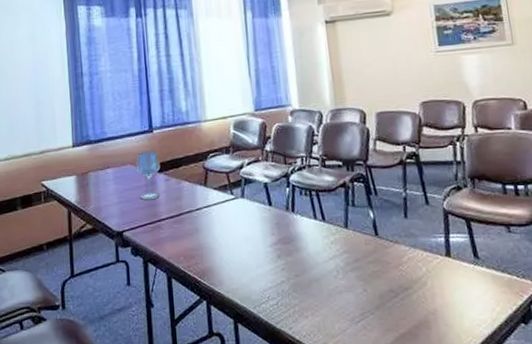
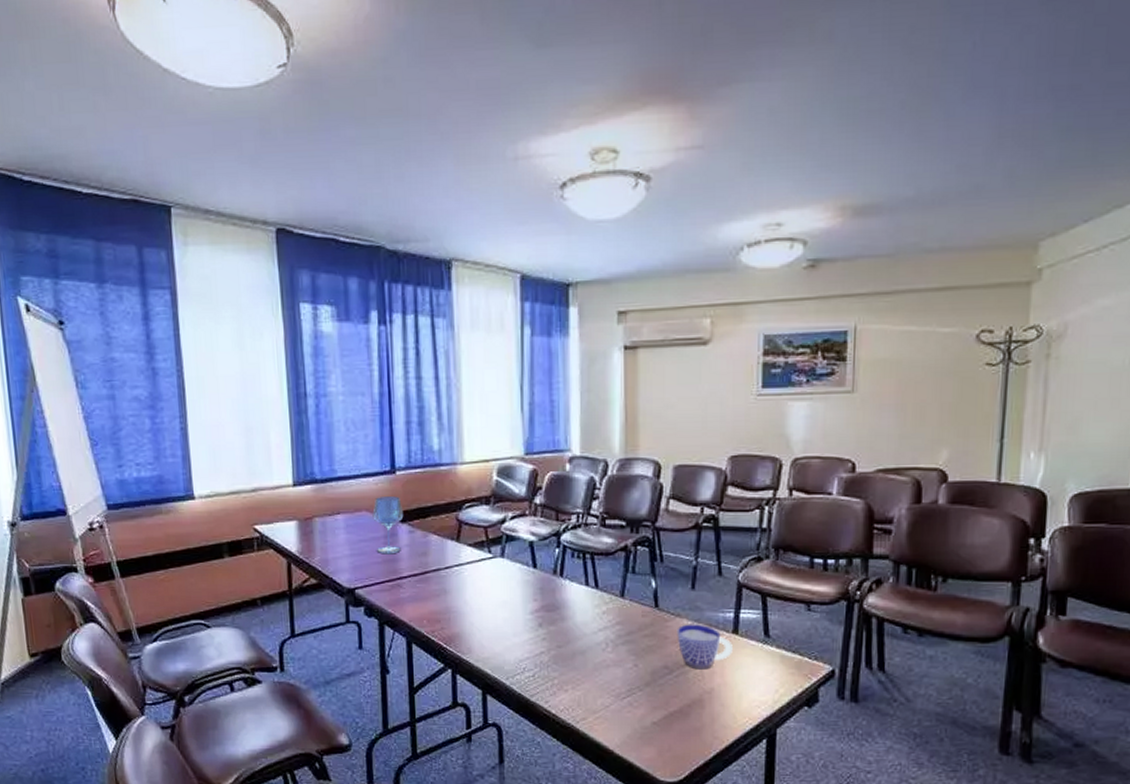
cup: none [397,249,448,292] -> present [677,624,733,670]

